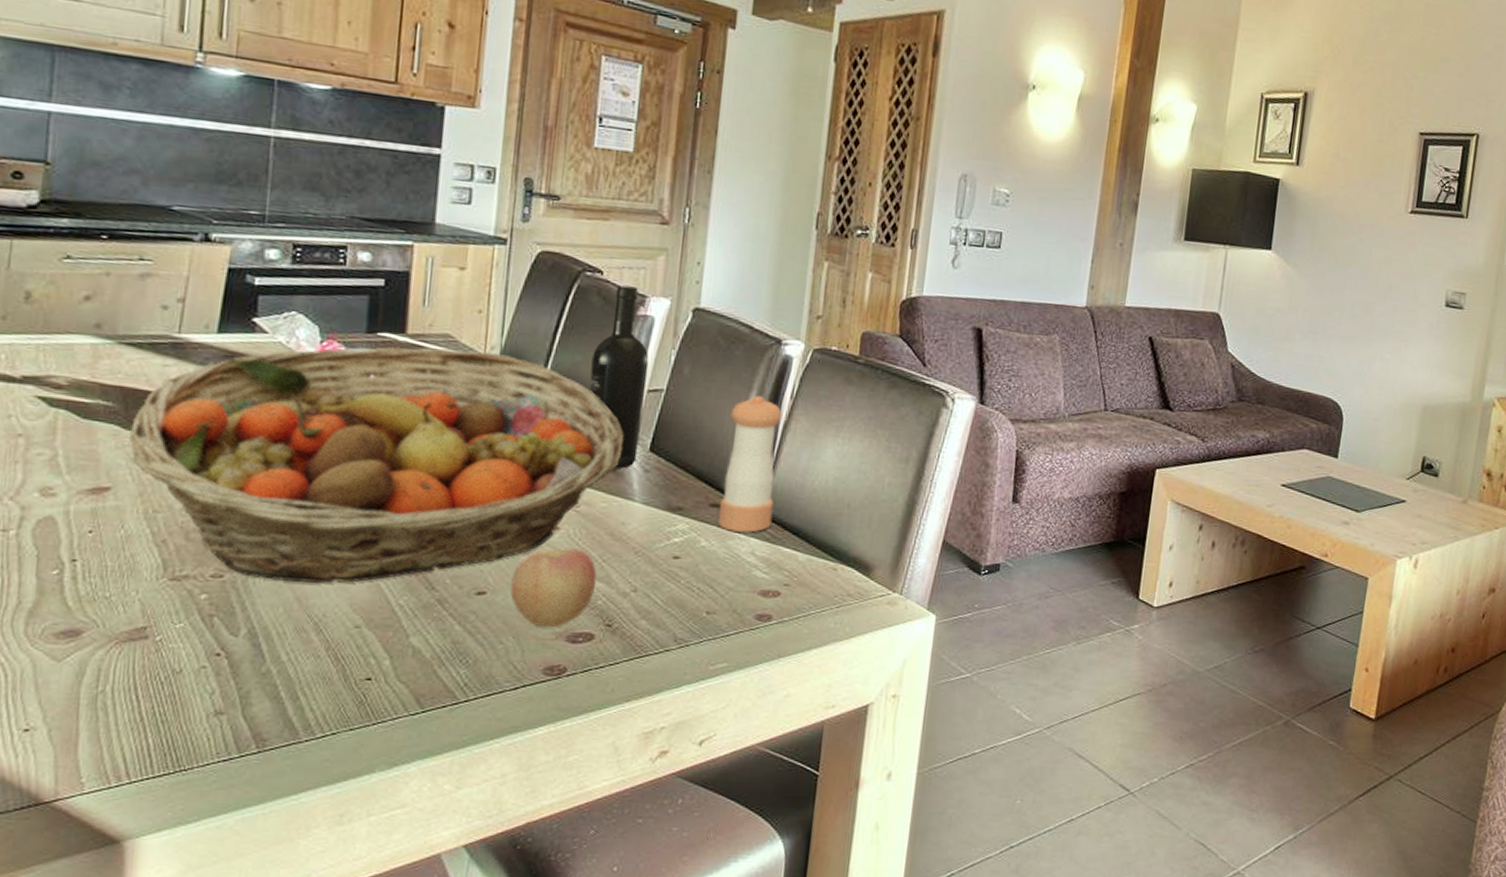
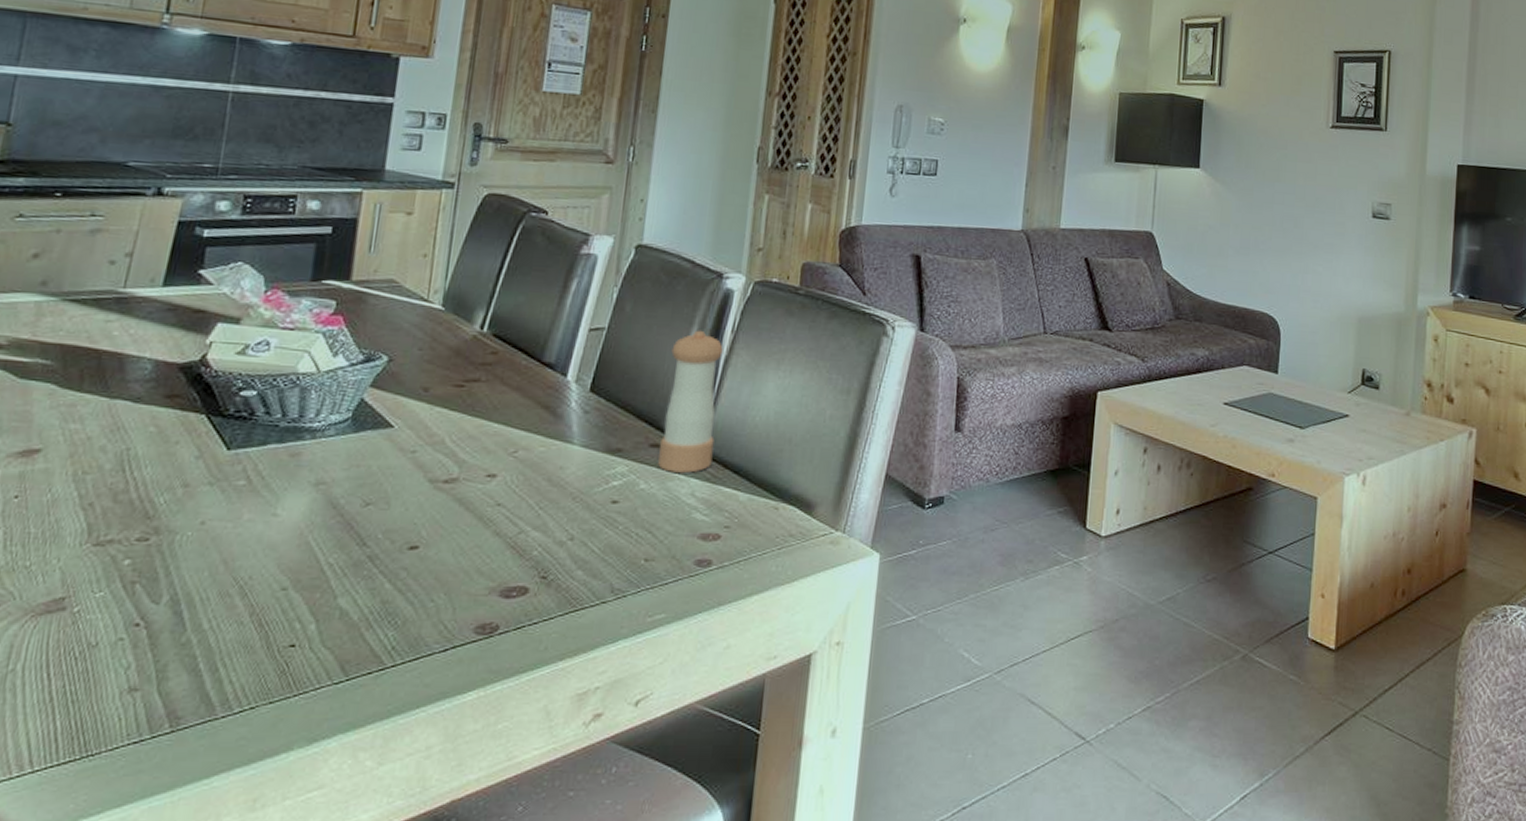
fruit basket: present [130,347,624,583] -> none [65,293,565,543]
apple: present [509,547,597,628] -> none [443,496,534,583]
wine bottle: present [588,285,649,469] -> none [529,224,592,411]

